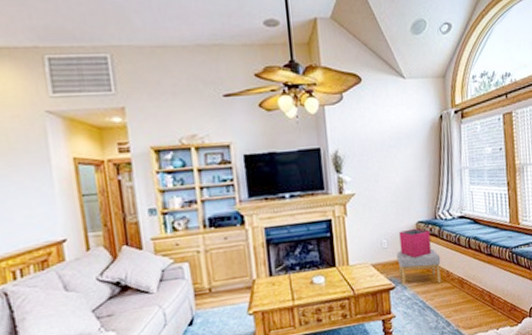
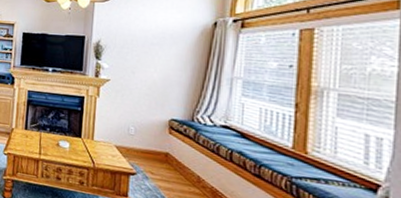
footstool: present [397,249,441,286] -> none [142,141,193,185]
storage bin: present [399,228,431,258] -> none [147,123,184,154]

